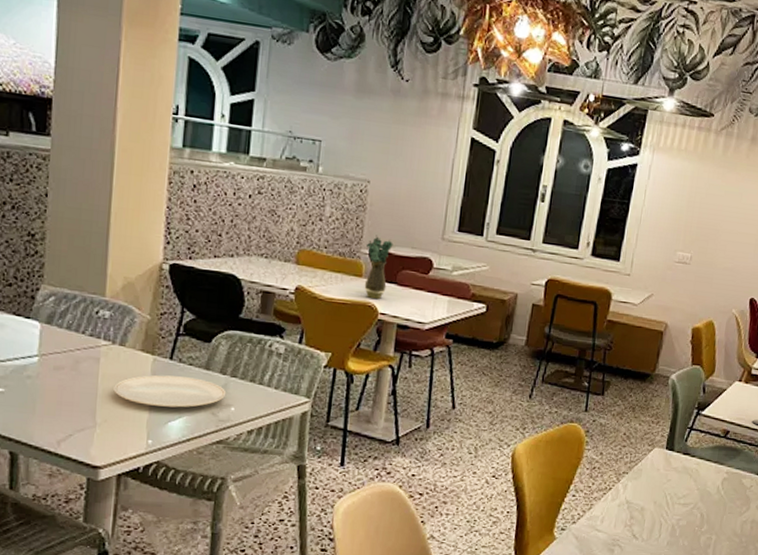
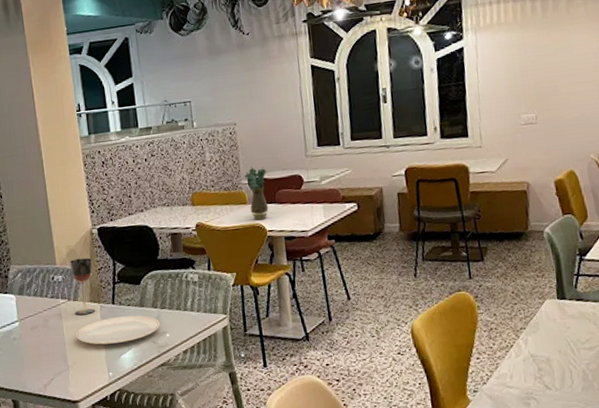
wineglass: none [119,295,155,365] -> present [69,258,95,315]

